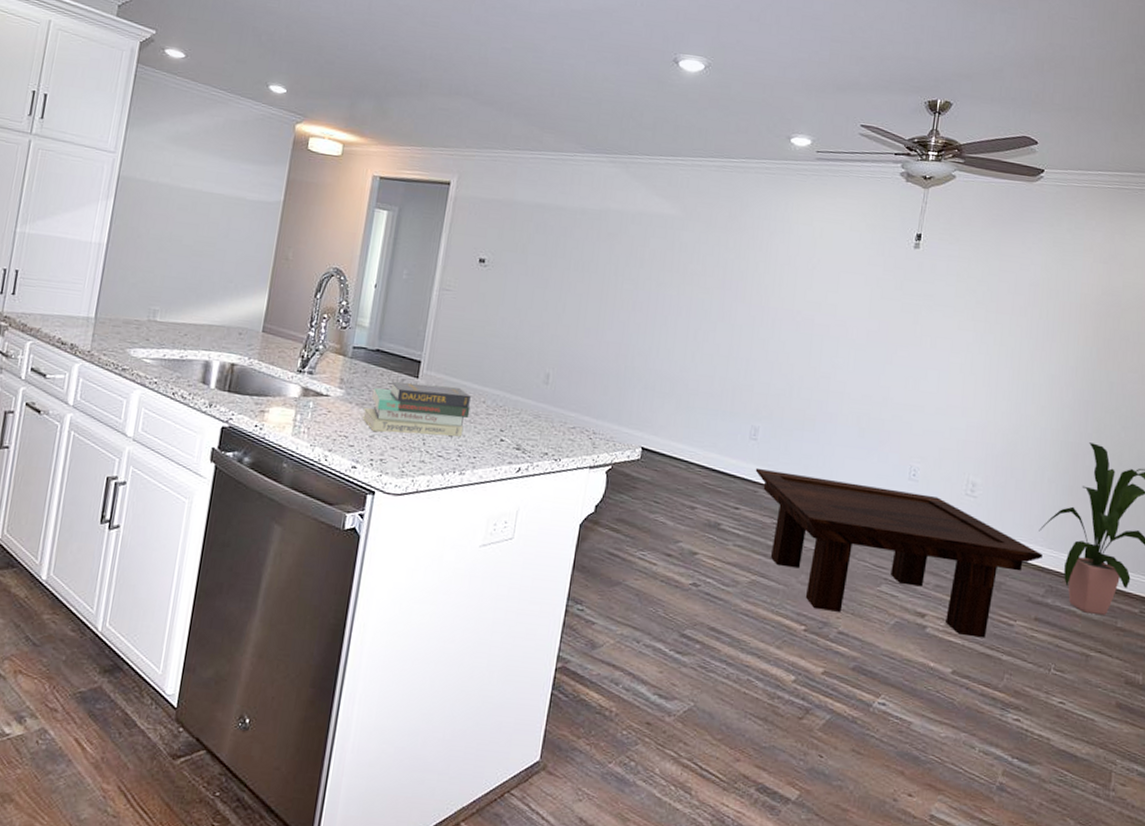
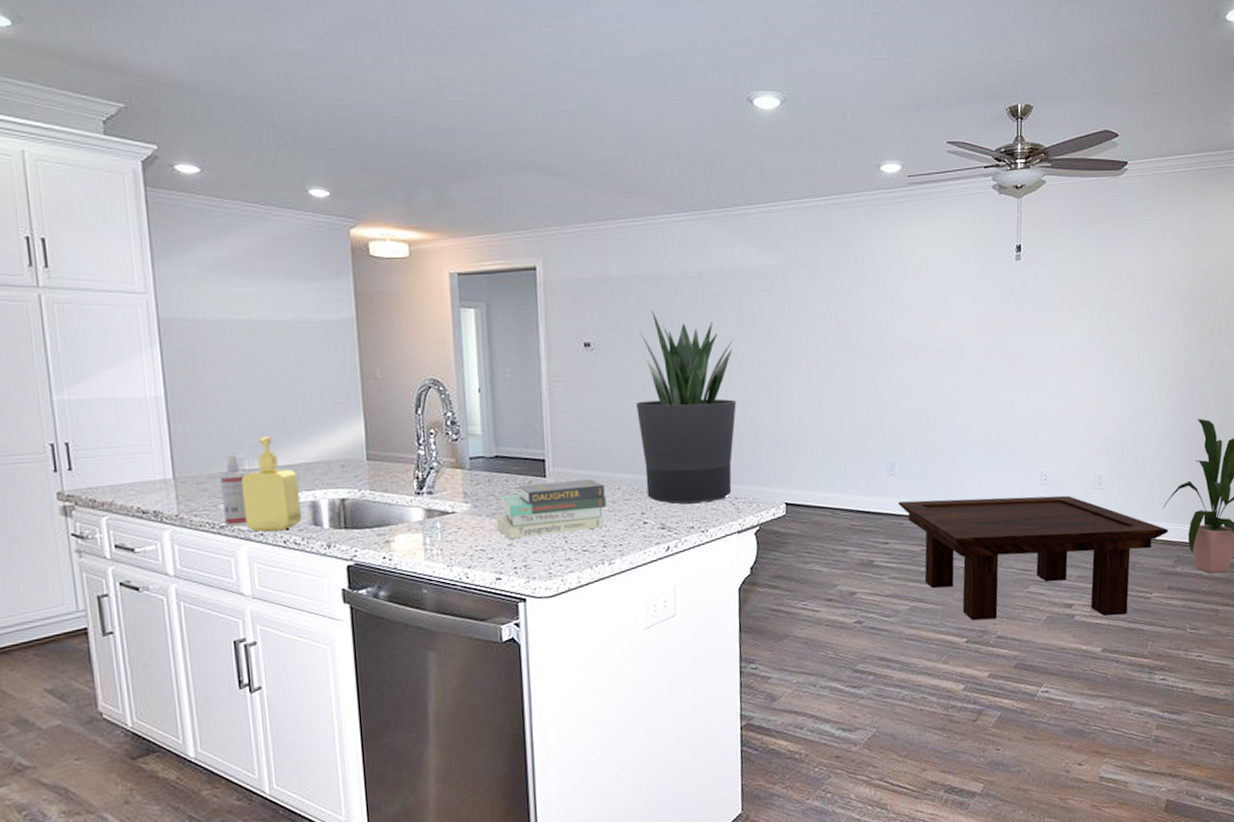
spray bottle: none [127,305,158,372] -> present [220,454,248,527]
soap dispenser: none [144,294,200,384] -> present [240,436,302,533]
planter: none [509,238,621,432] -> present [636,310,736,504]

